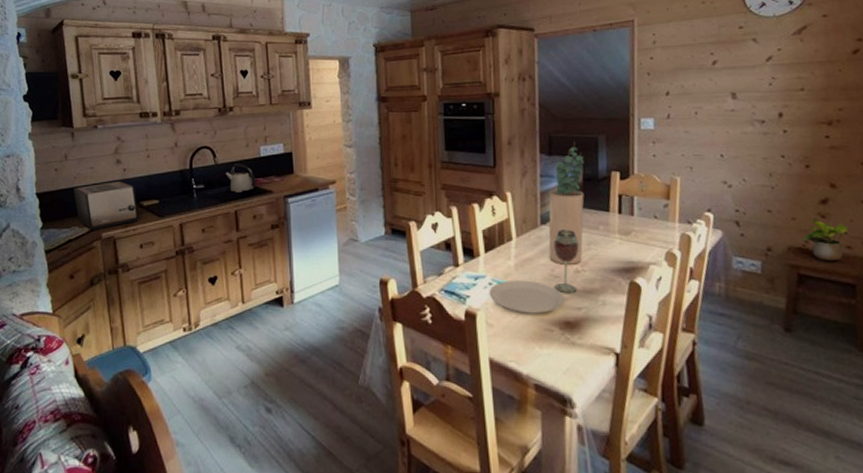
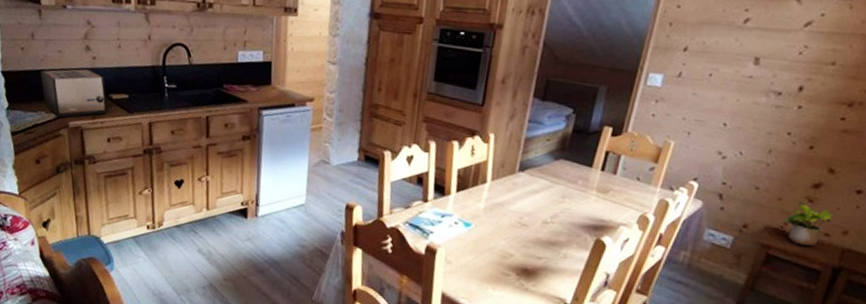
kettle: present [225,164,256,193] -> none [199,66,231,98]
plate: present [489,280,564,314] -> none [453,222,527,258]
vase: present [548,142,585,265] -> none [520,89,579,216]
wineglass: present [553,230,579,293] -> none [519,179,554,242]

